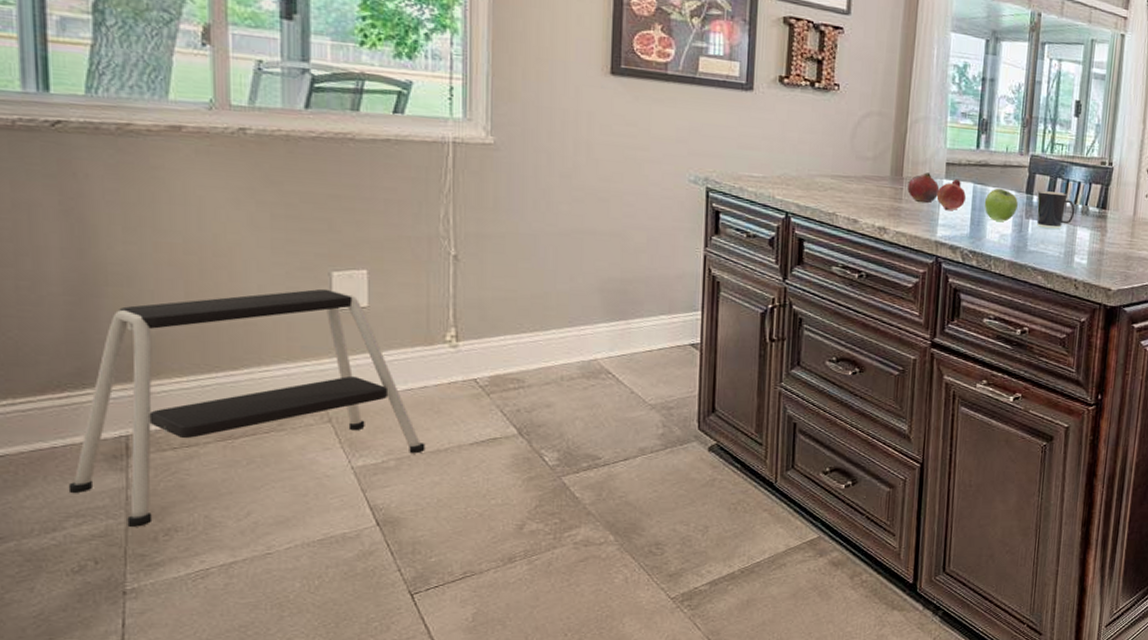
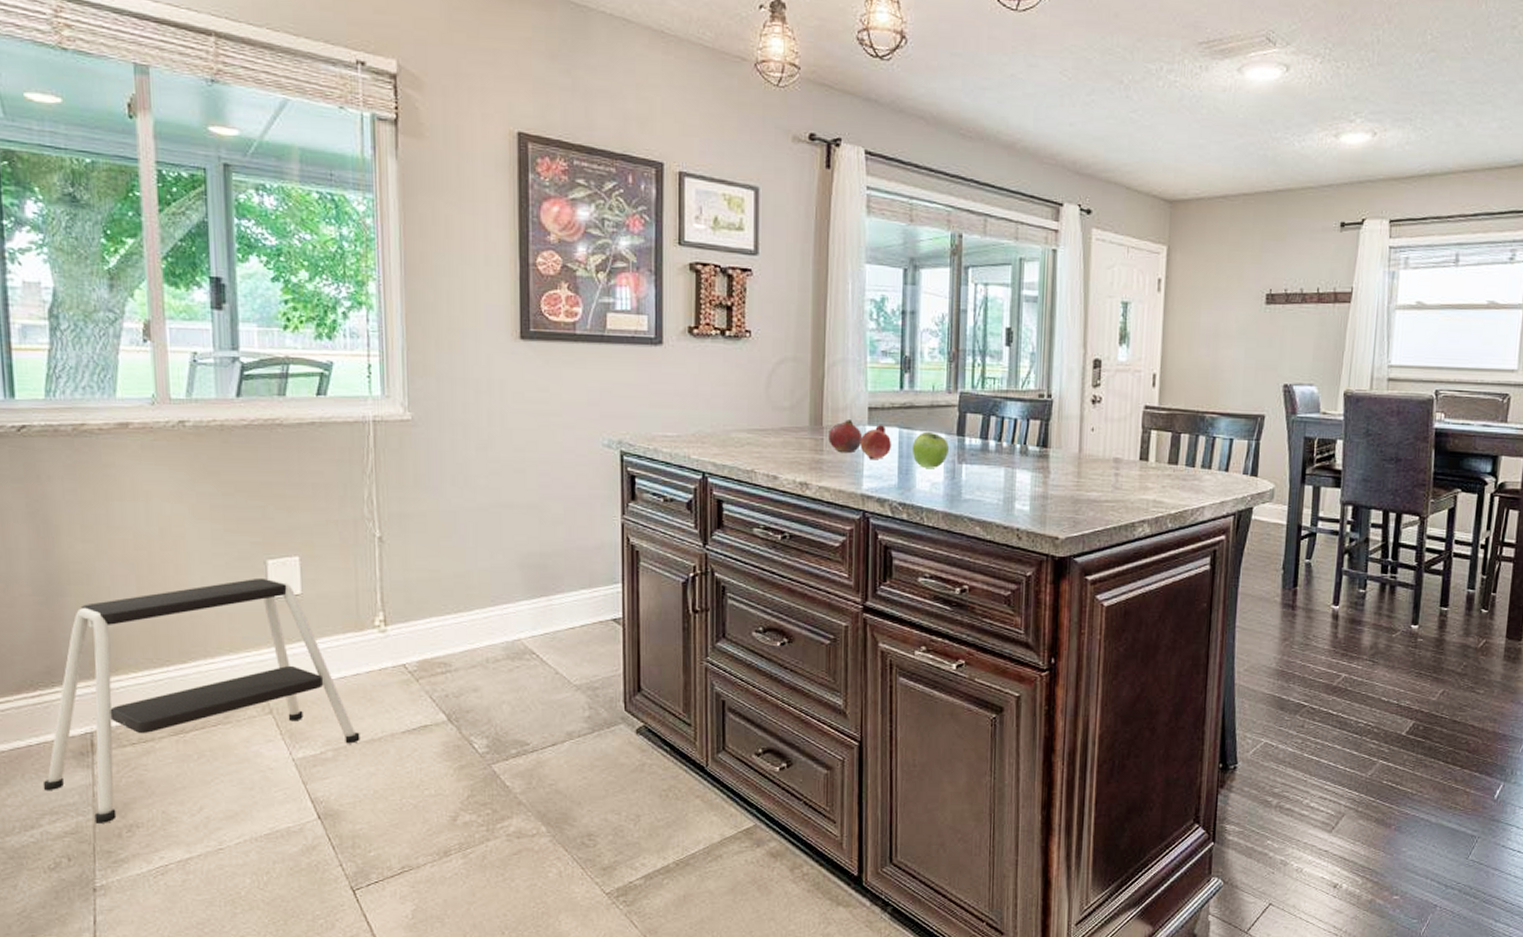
mug: present [1036,190,1076,230] -> none [969,431,1013,474]

